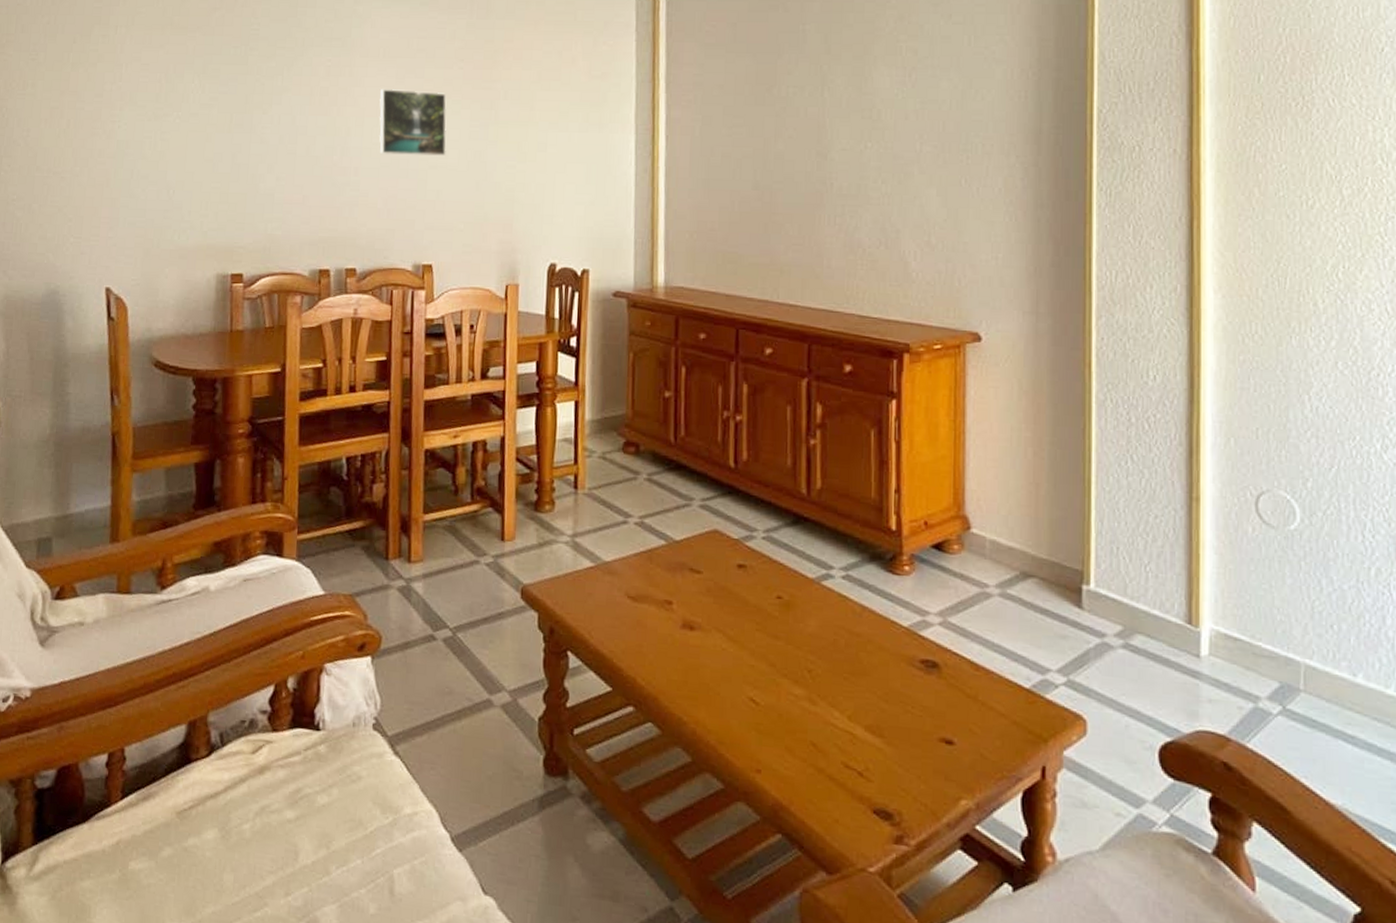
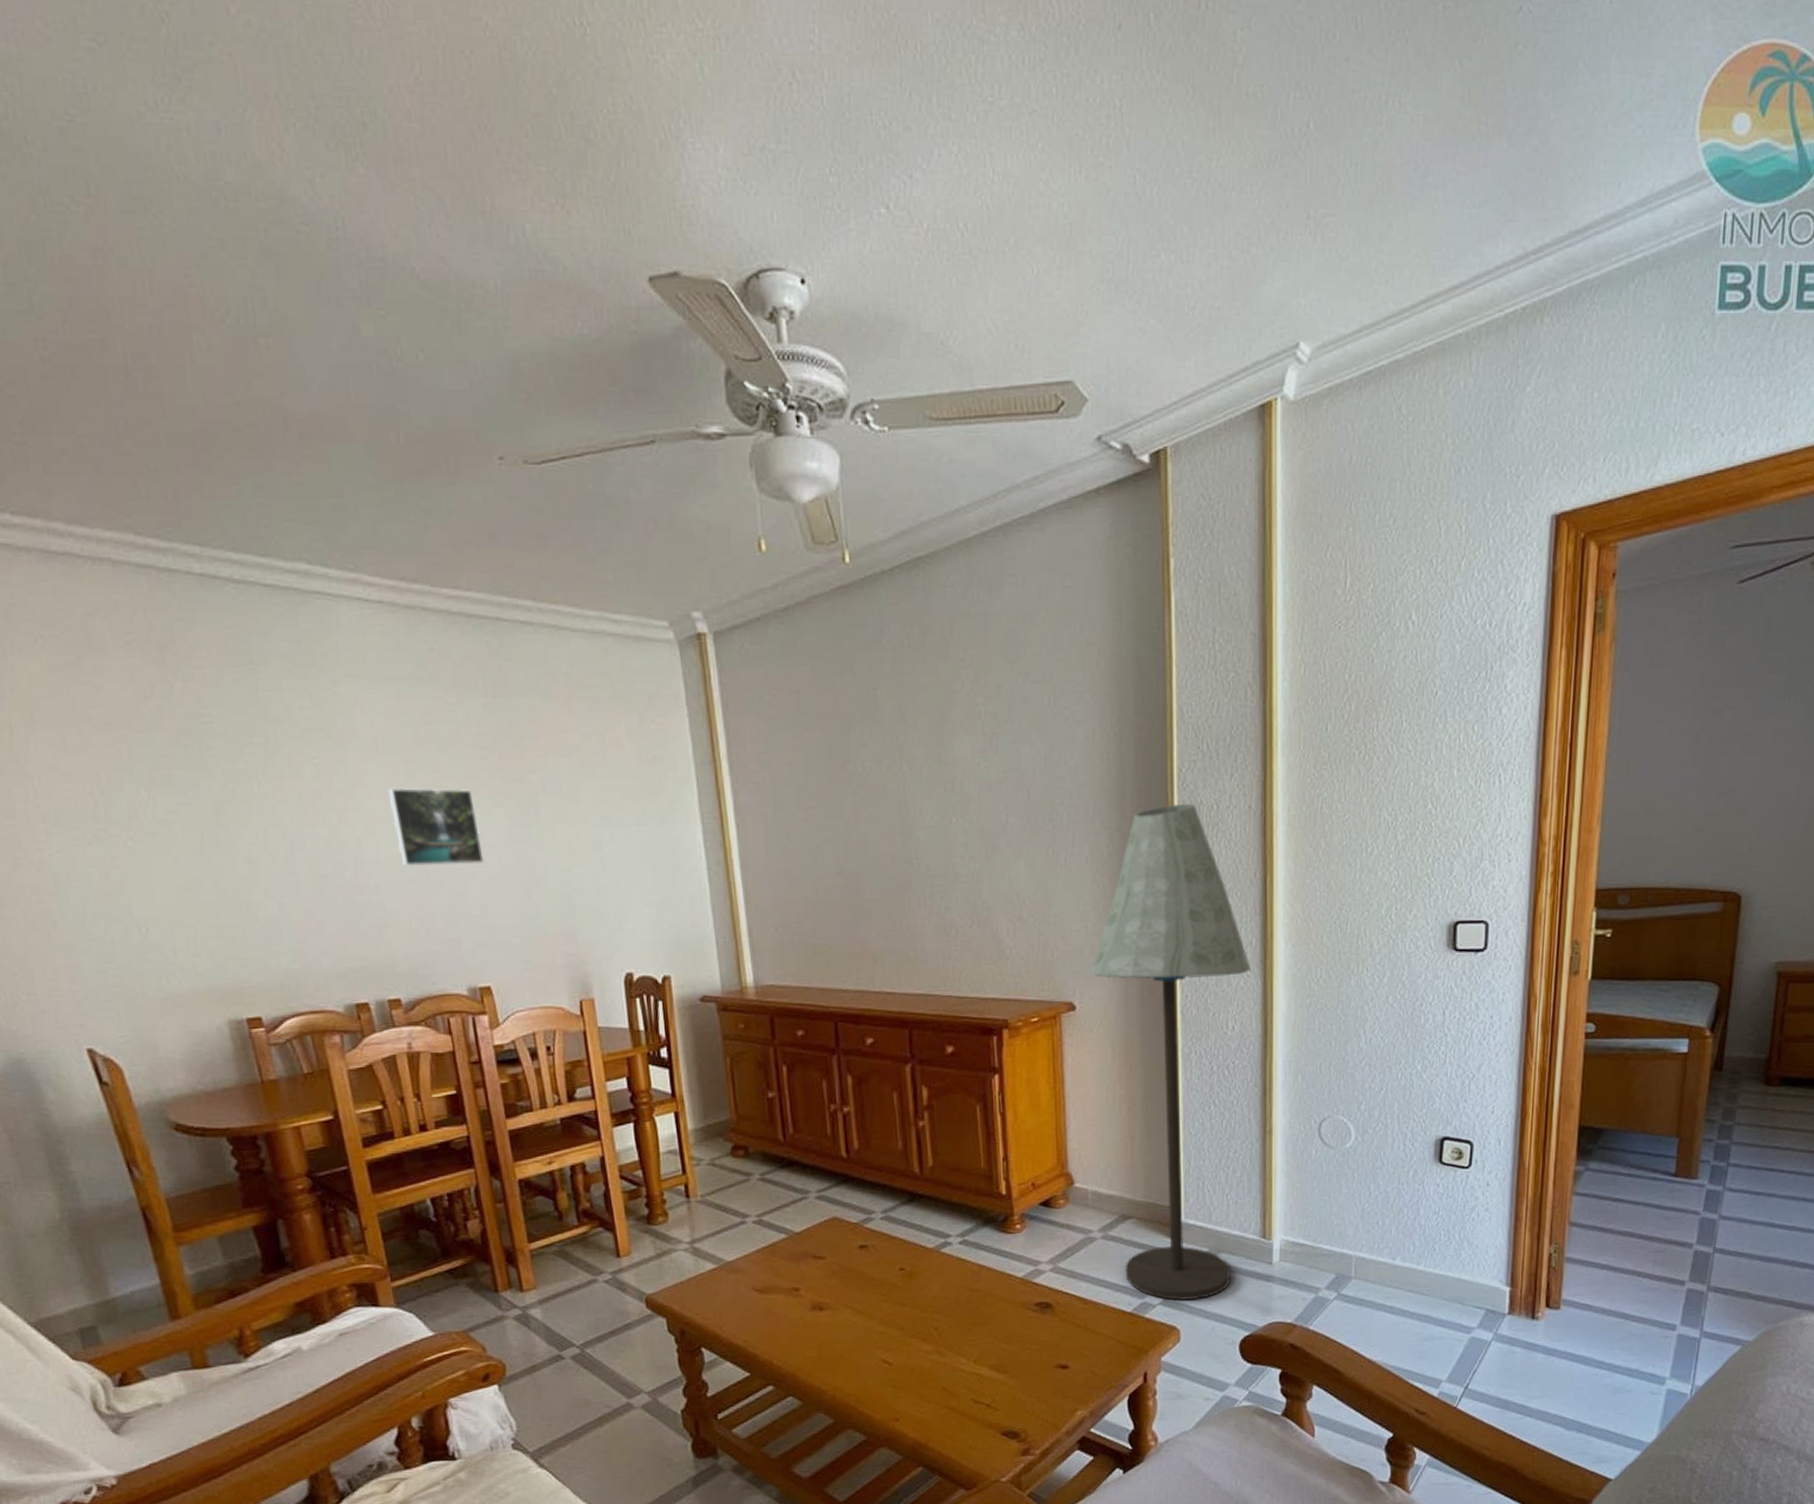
floor lamp: none [999,143,1176,686] -> present [1090,803,1252,1301]

